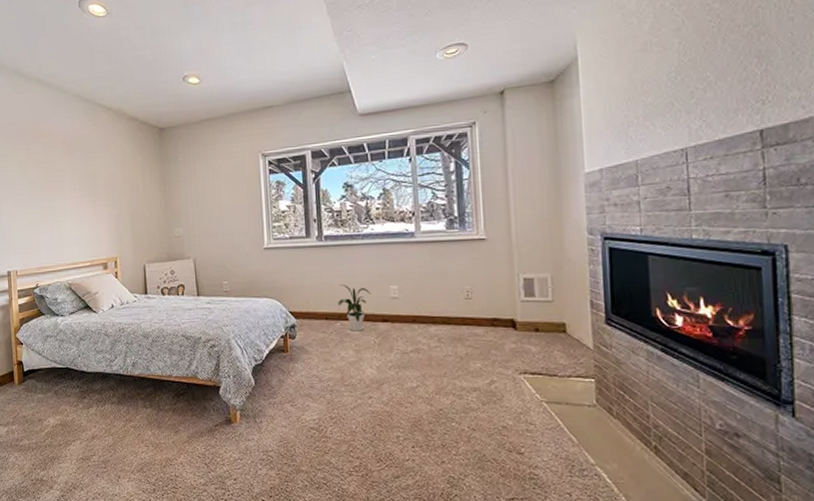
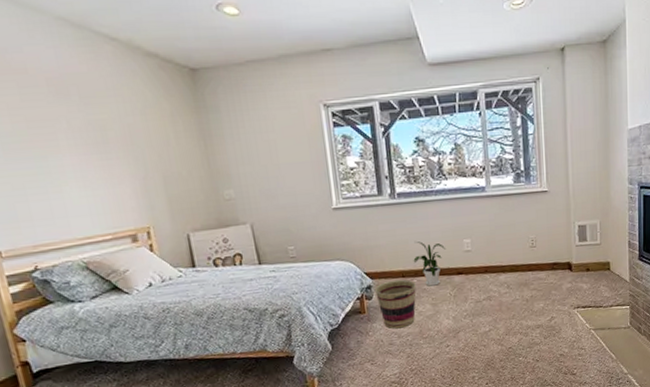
basket: none [299,321,339,372] -> present [375,279,416,329]

